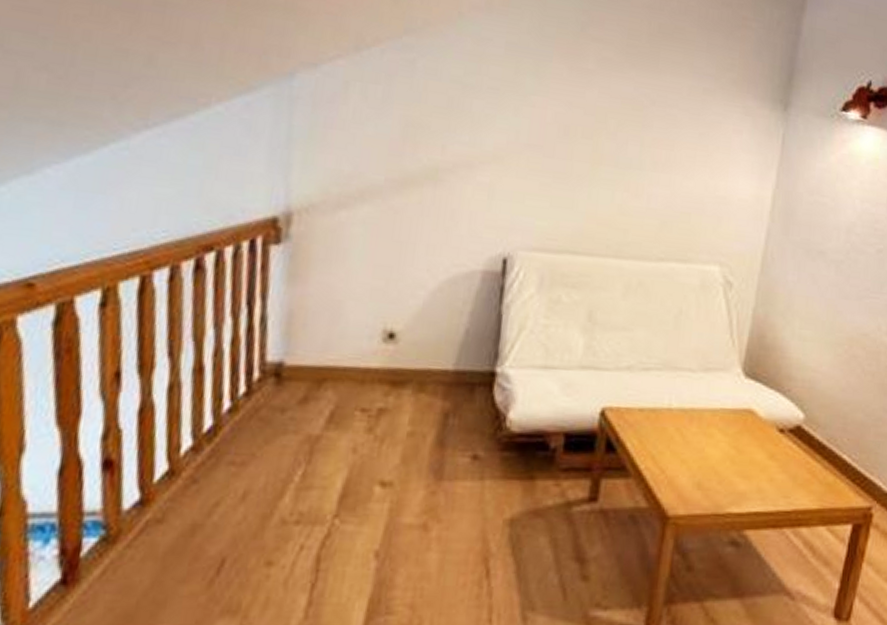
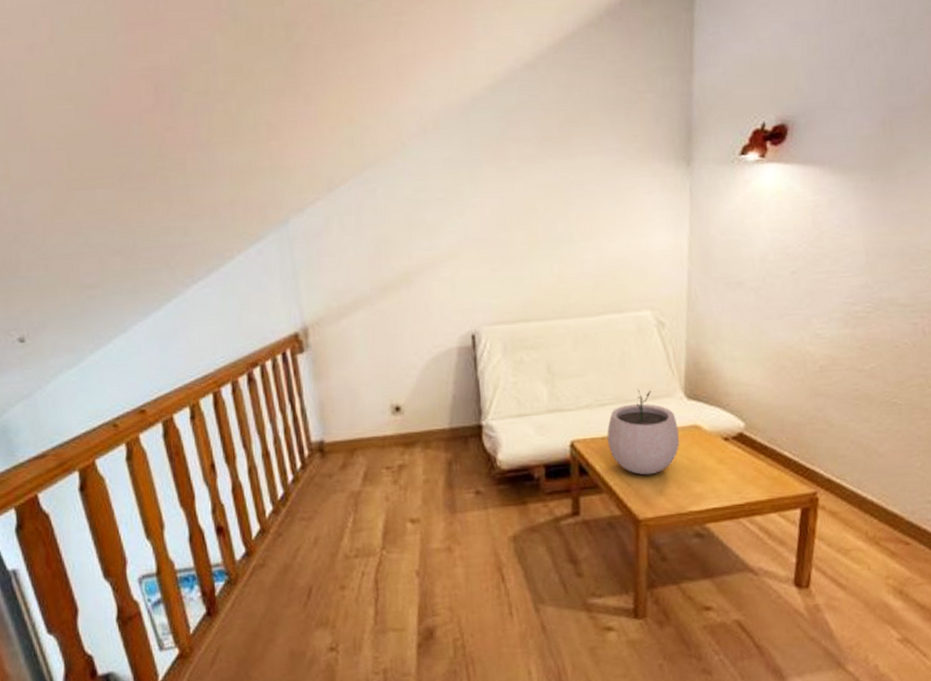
plant pot: none [645,357,730,462] -> present [607,390,679,475]

